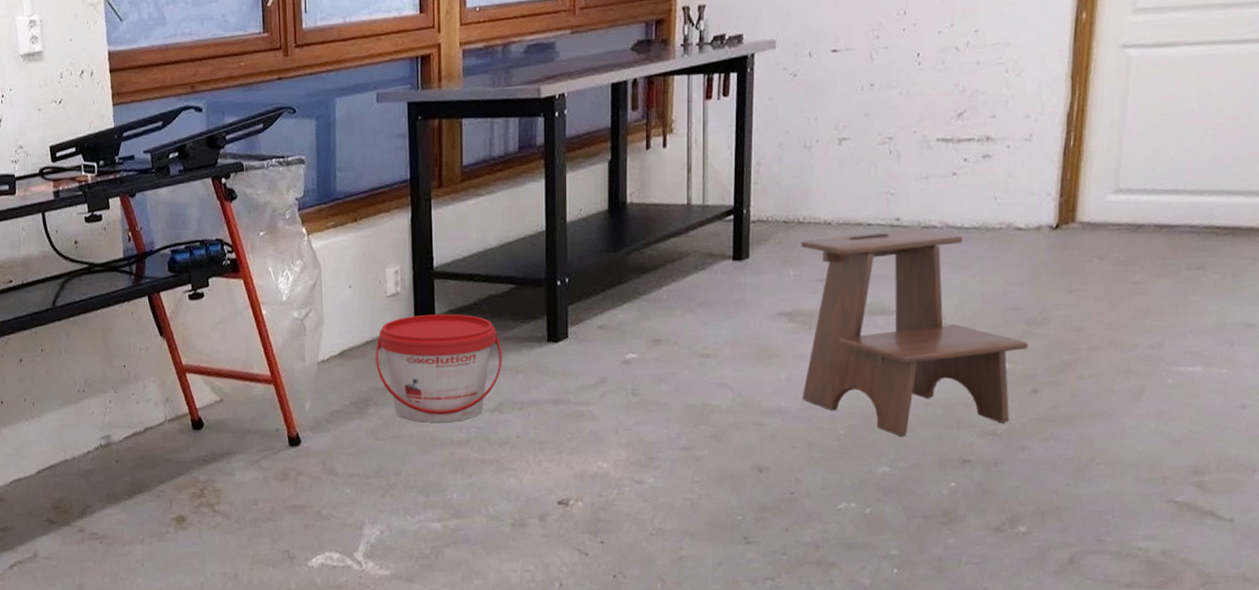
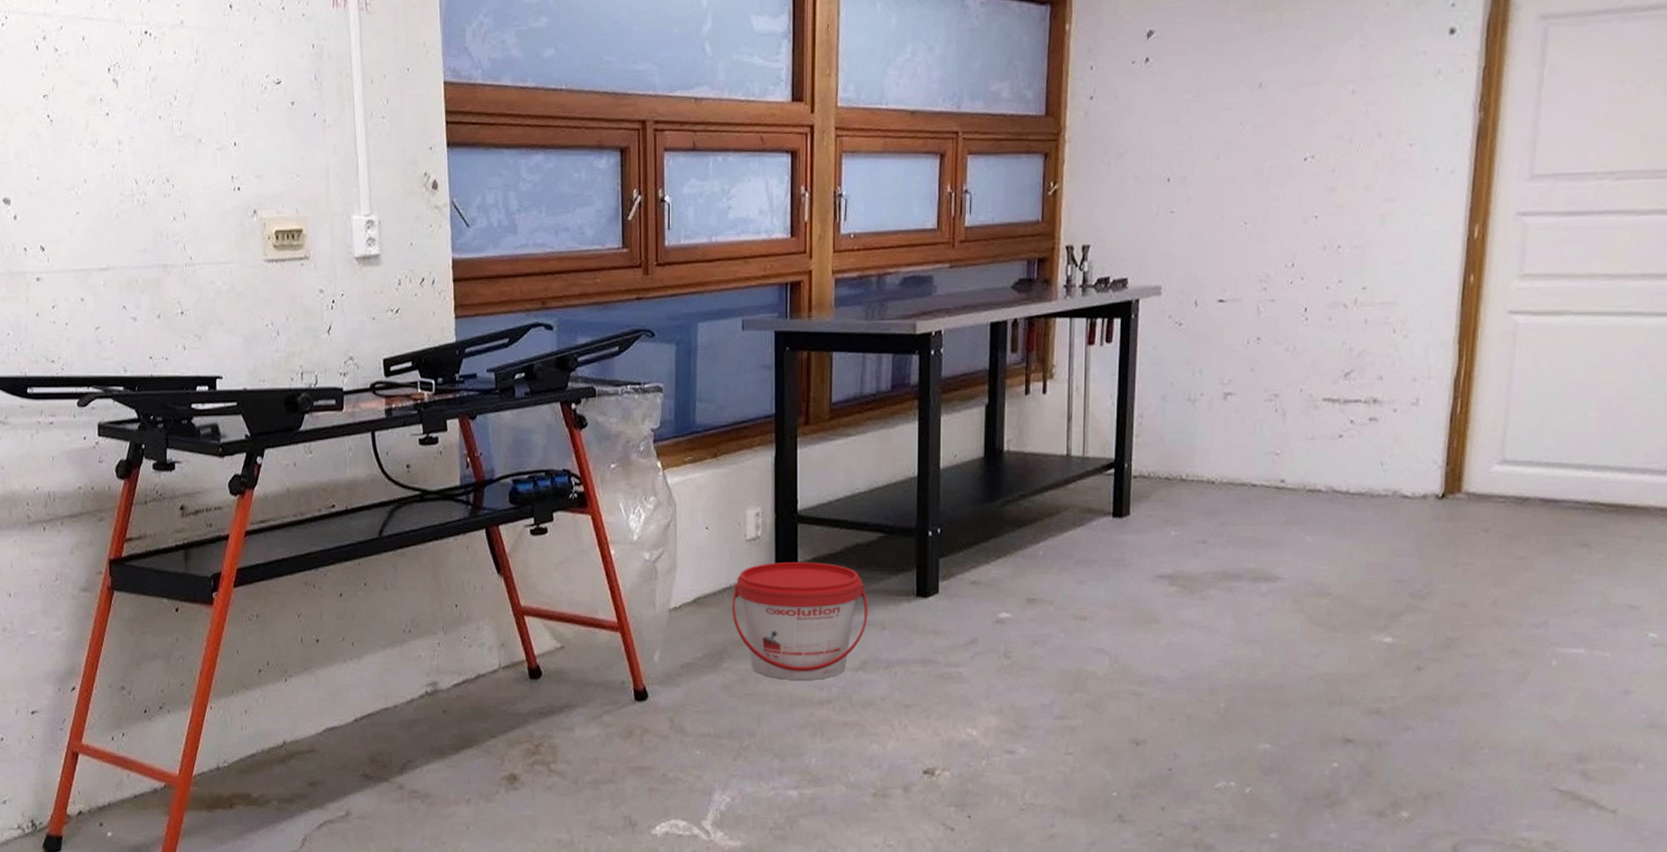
step stool: present [801,228,1028,436] -> none [1181,491,1413,711]

